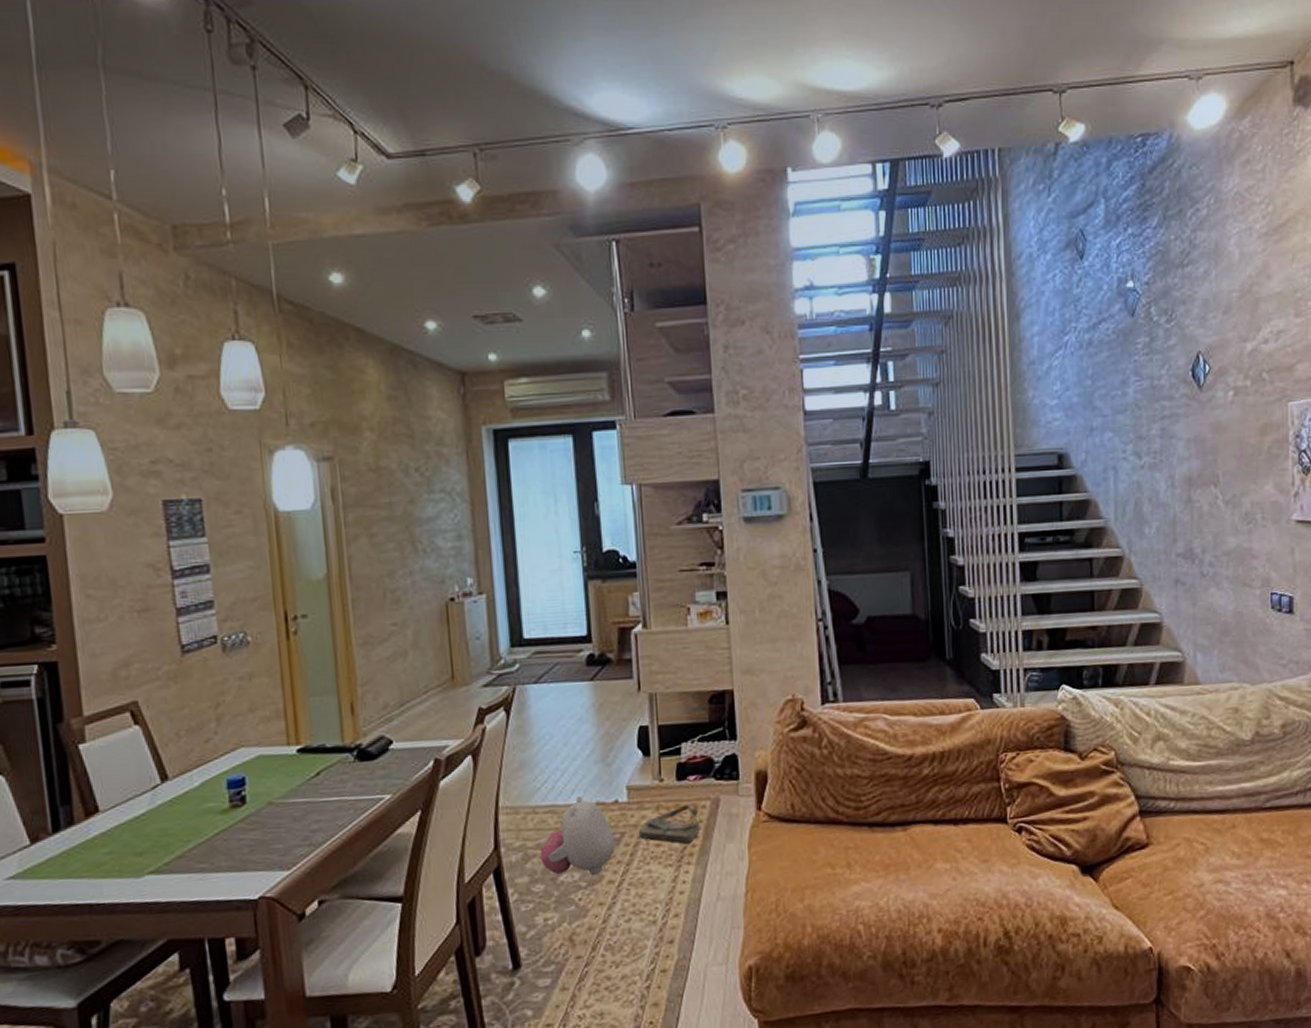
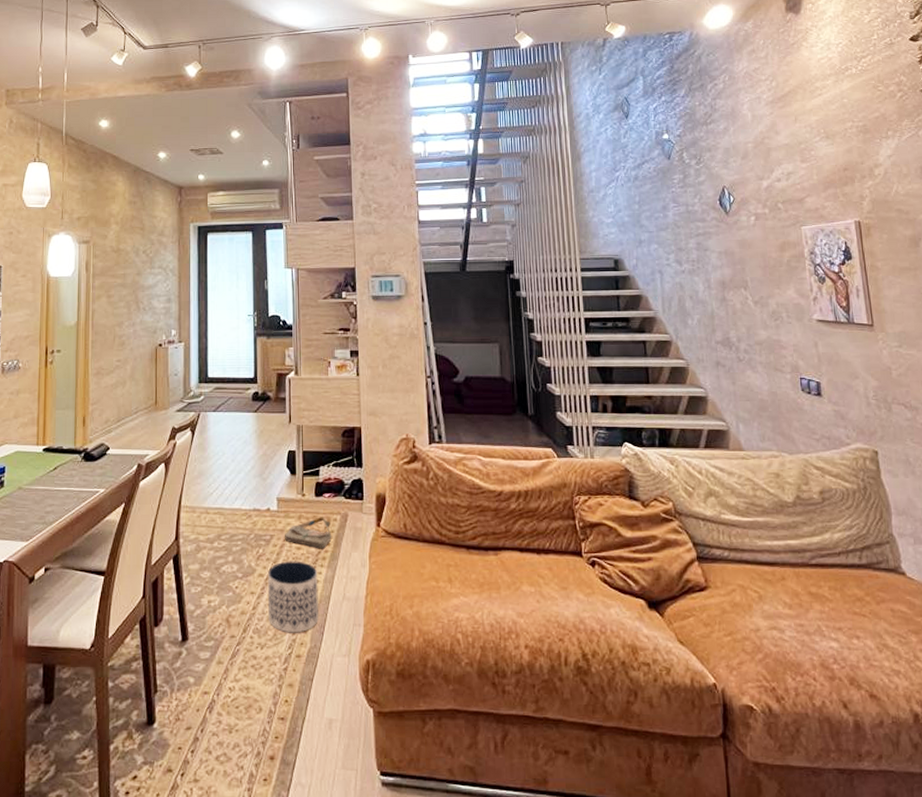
plush toy: present [540,796,615,876] -> none [209,503,266,569]
planter: none [620,860,687,946] -> present [268,561,319,633]

